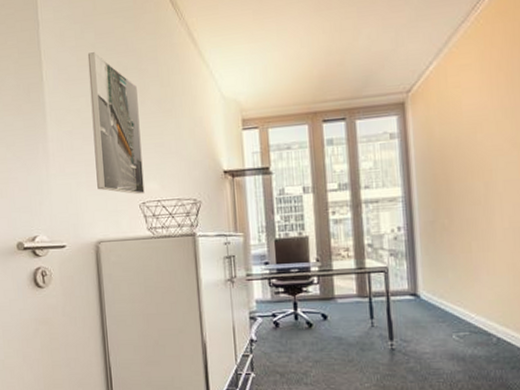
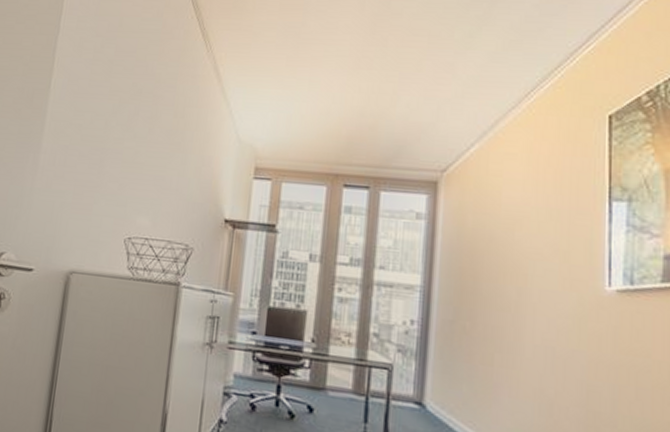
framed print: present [87,52,145,195] -> none [82,69,148,229]

